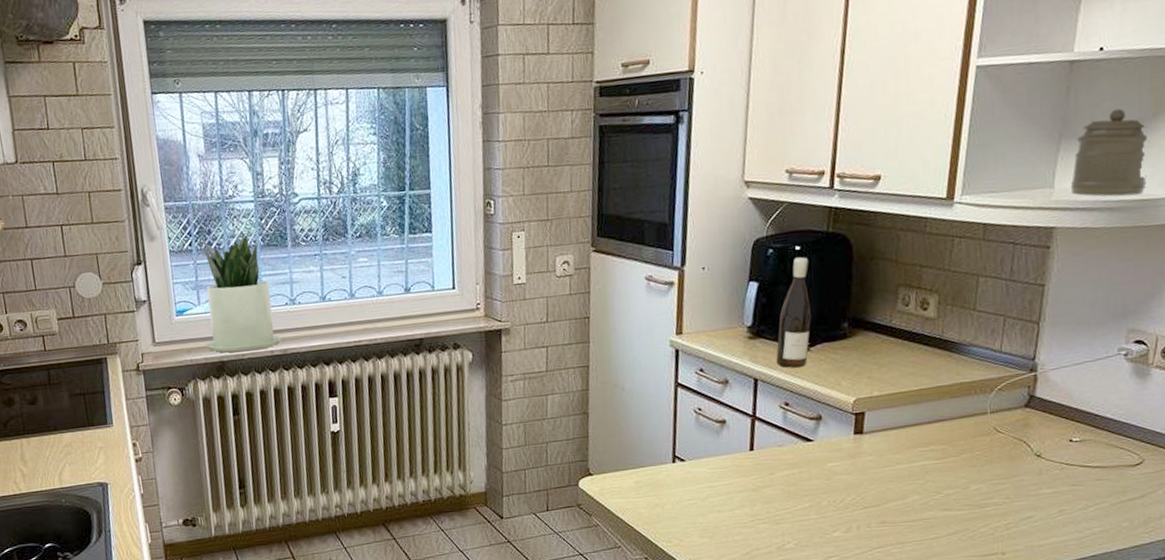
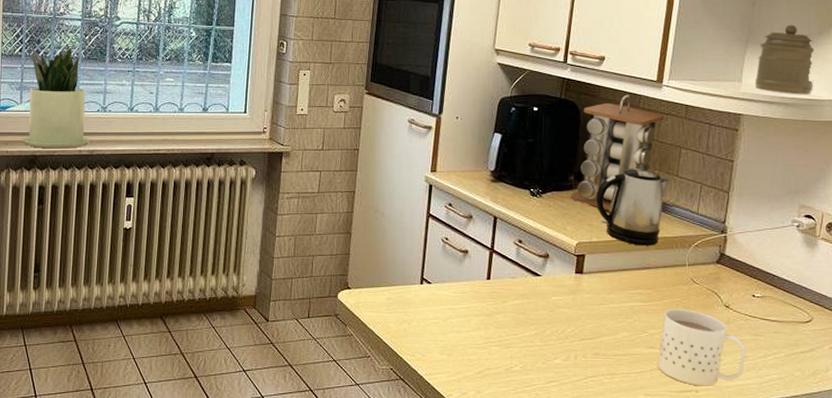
bottle: present [776,257,812,369] -> none [513,117,545,211]
spice rack: none [844,219,957,359] -> present [570,95,664,211]
kettle: none [875,305,965,396] -> present [595,168,669,246]
mug: none [955,462,1063,548] -> present [657,308,747,386]

